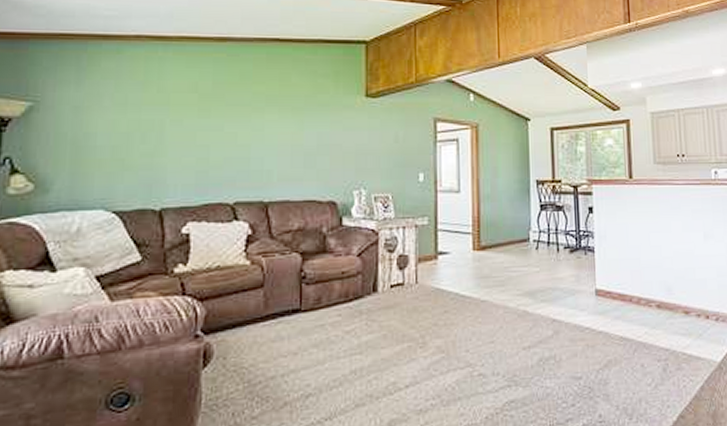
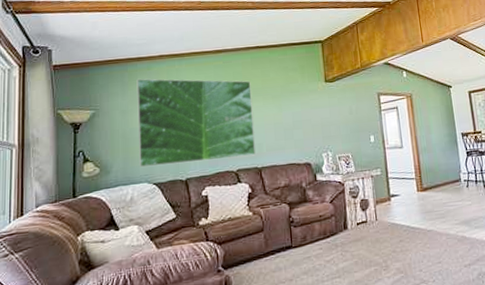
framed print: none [94,64,264,188] -> present [136,78,256,167]

